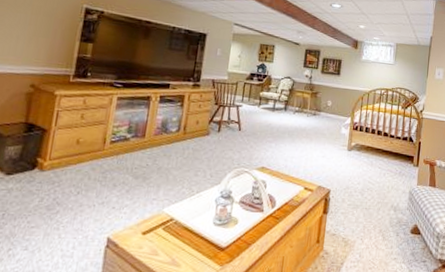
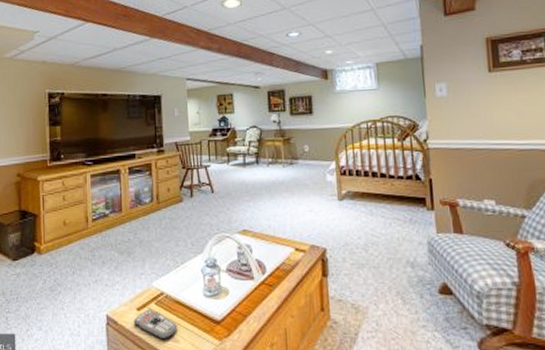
remote control: none [135,233,181,264] -> present [133,309,177,340]

